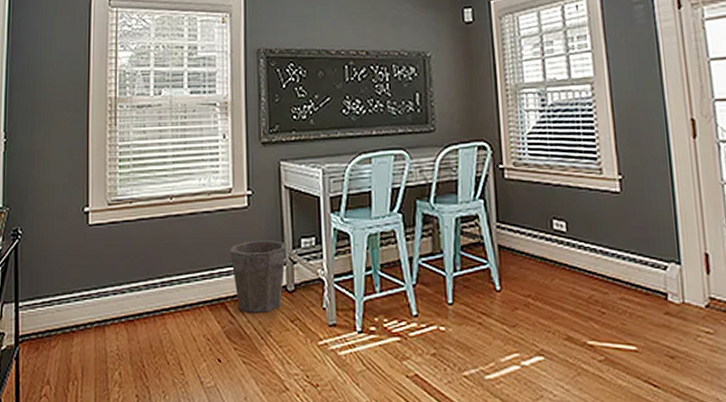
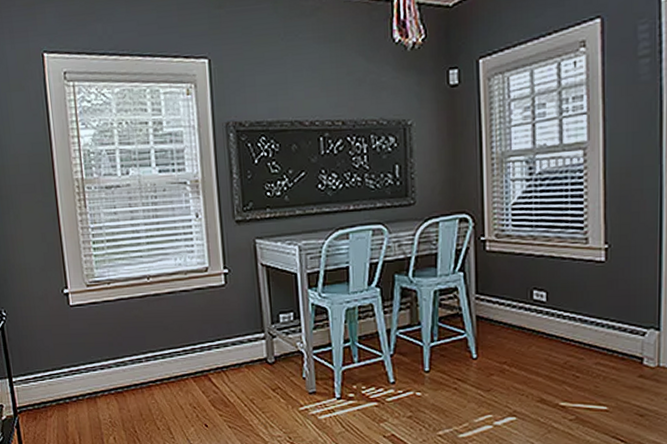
waste bin: present [230,241,286,313] -> none [210,316,266,383]

